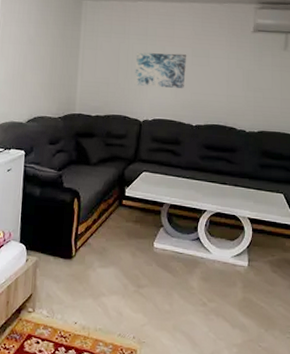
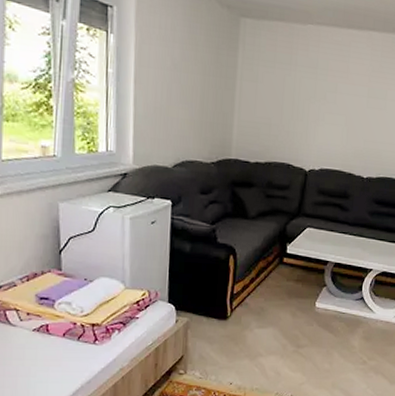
wall art: present [134,52,186,88] -> none [300,88,361,135]

